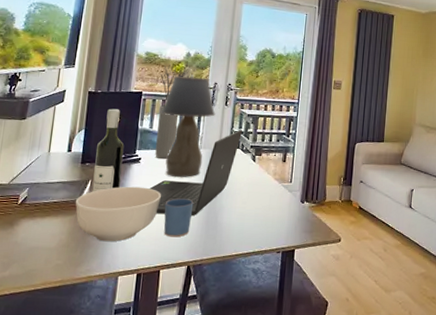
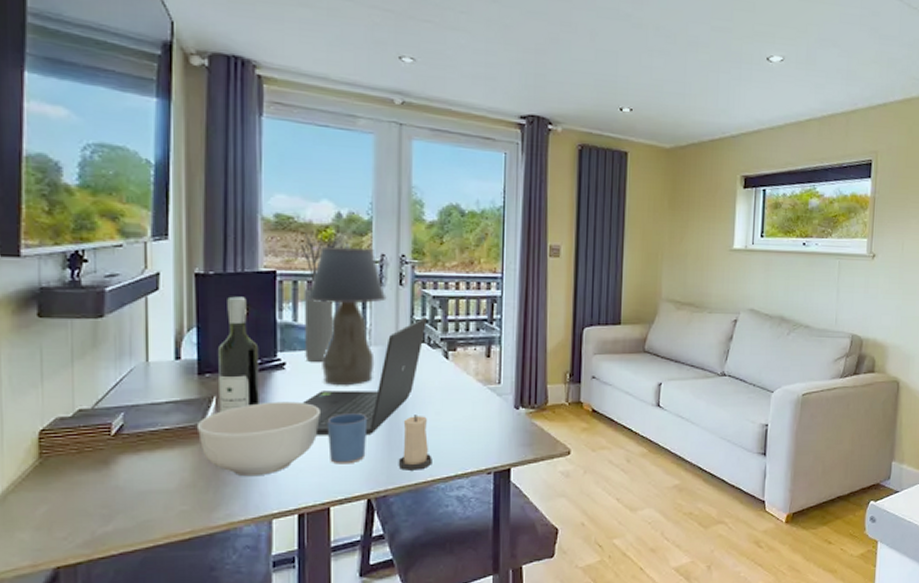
candle: none [212,202,238,246] -> present [398,415,432,470]

